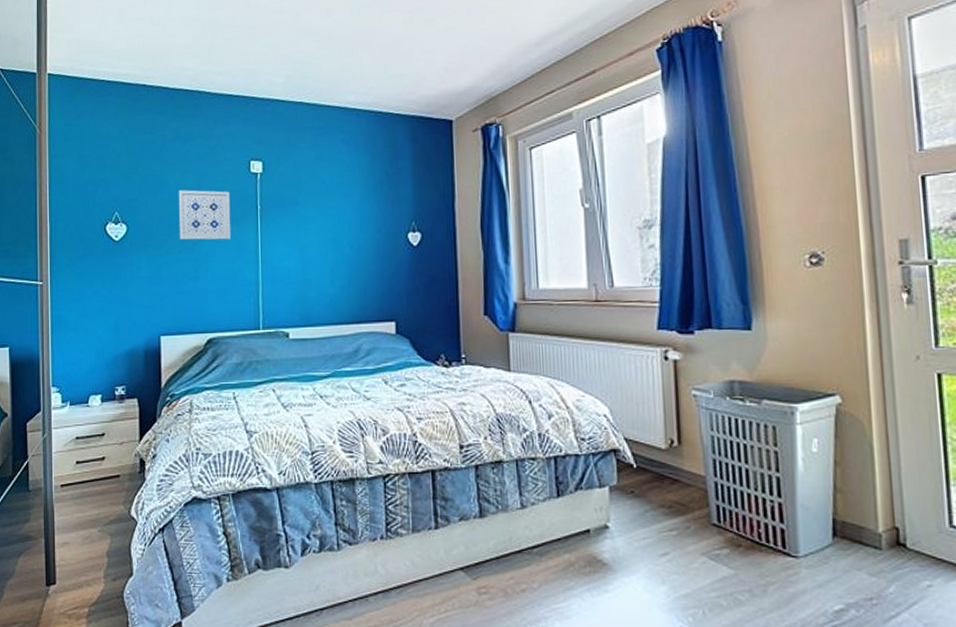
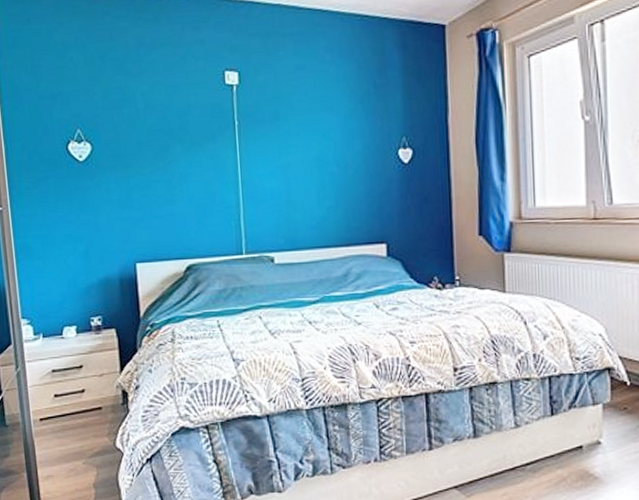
wall art: present [178,190,231,240] -> none [146,104,208,160]

